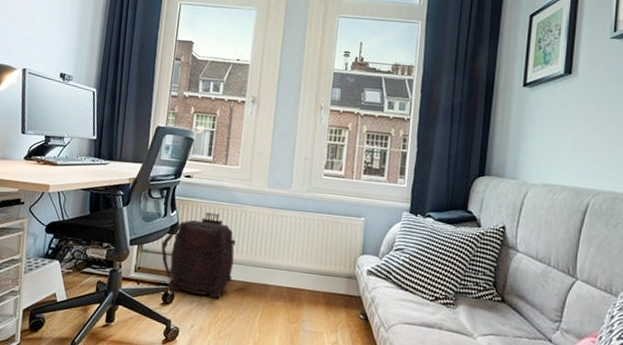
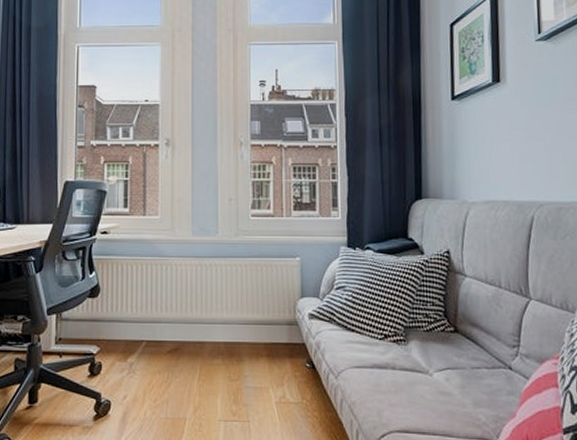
backpack: present [161,212,235,299] -> none [82,269,163,364]

